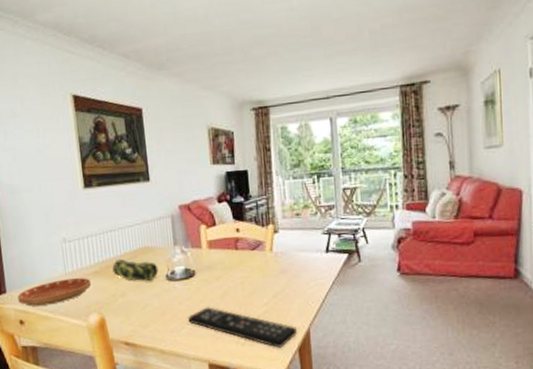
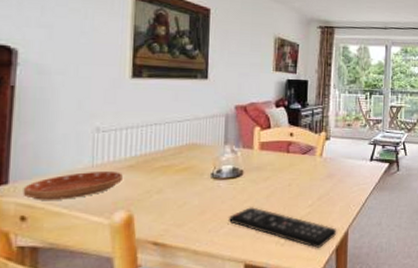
pencil case: present [112,258,159,282] -> none [151,153,204,179]

